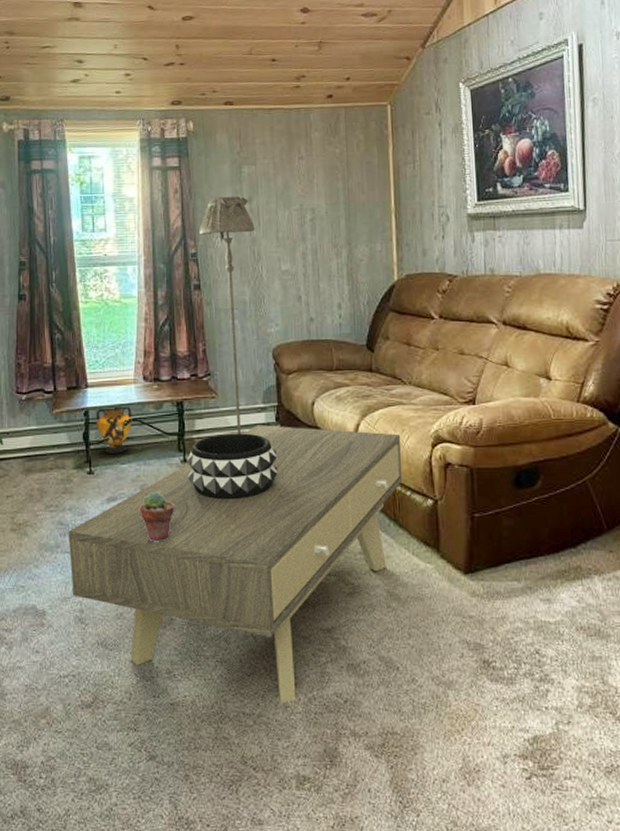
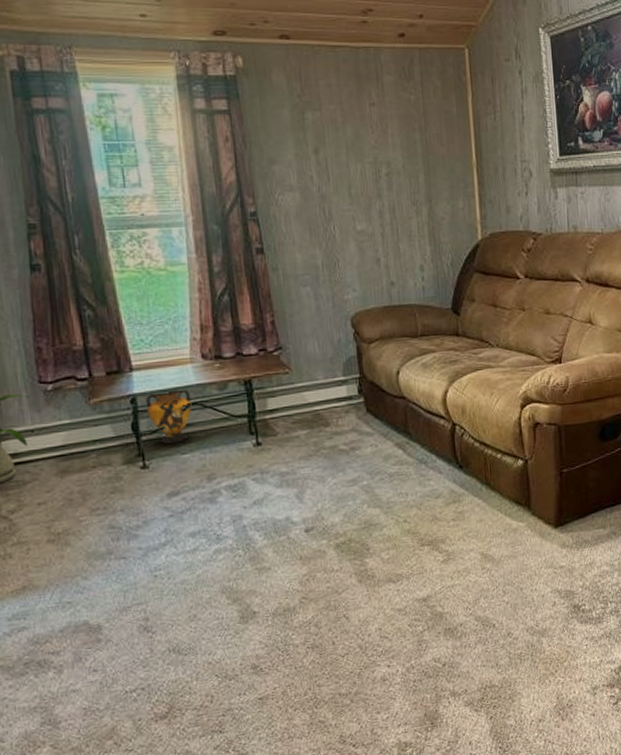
coffee table: present [68,425,403,702] -> none [122,397,493,677]
potted succulent: present [139,491,174,543] -> none [208,480,250,536]
decorative bowl: present [186,433,278,500] -> none [260,408,364,482]
floor lamp: present [199,196,255,436] -> none [258,146,327,414]

